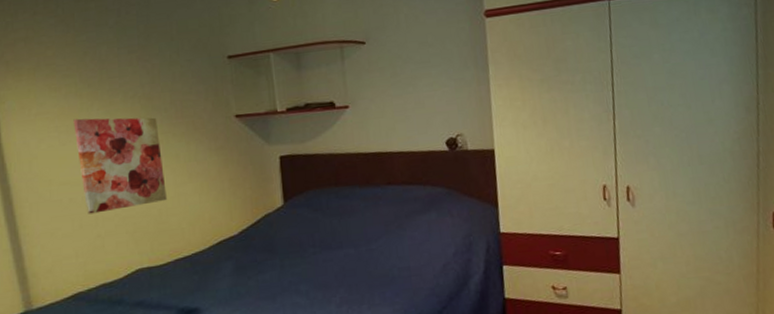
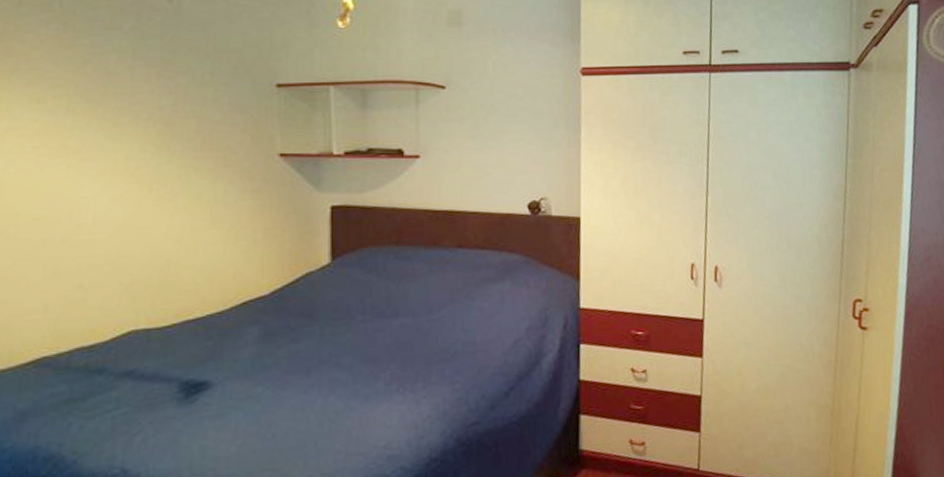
wall art: present [73,117,167,215] -> none [59,139,180,259]

